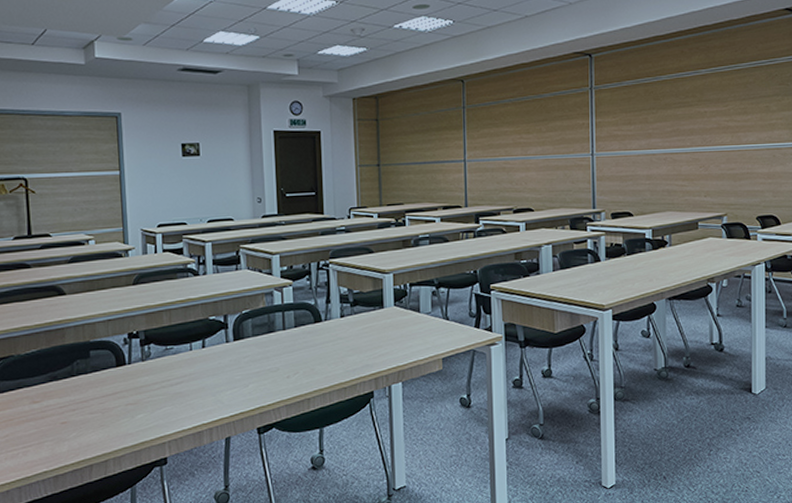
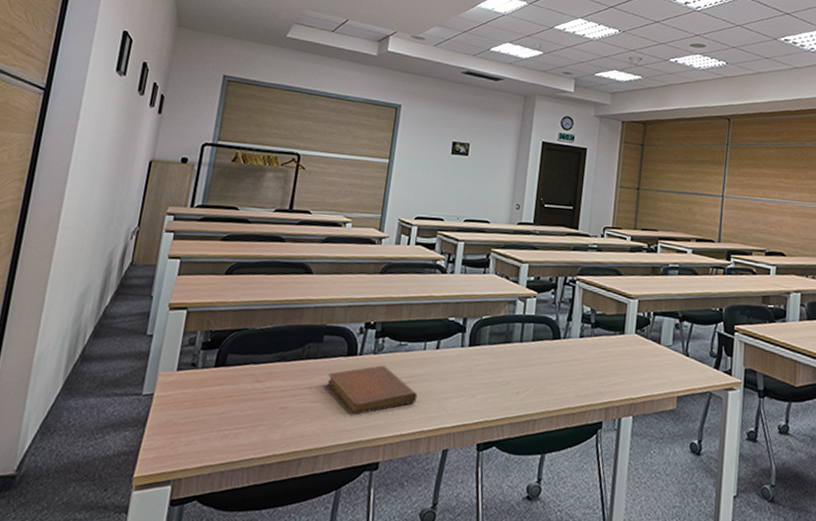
notebook: none [101,370,192,420] -> present [327,365,418,415]

